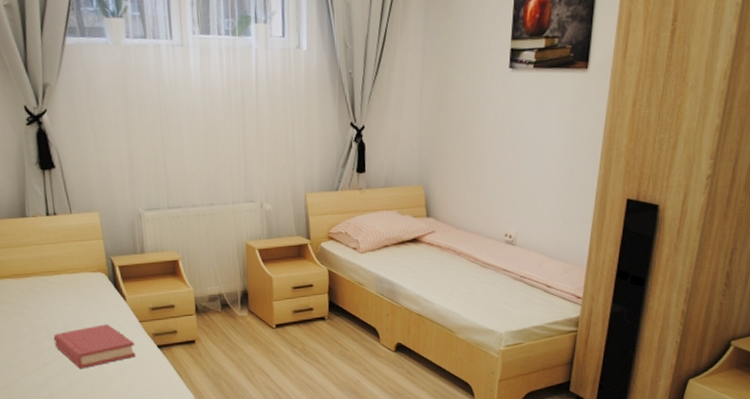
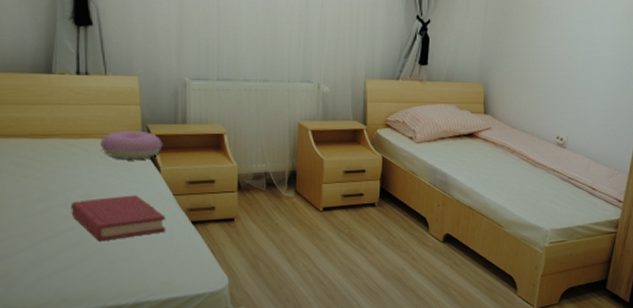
cushion: none [72,263,126,292] -> present [100,130,163,160]

